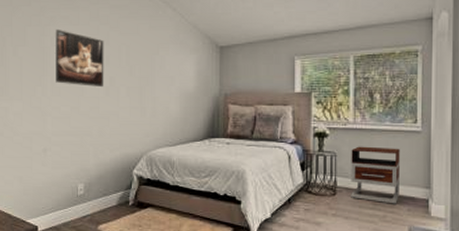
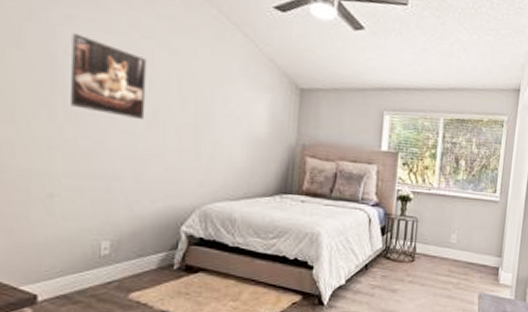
nightstand: present [351,146,400,204] -> none [428,212,478,272]

